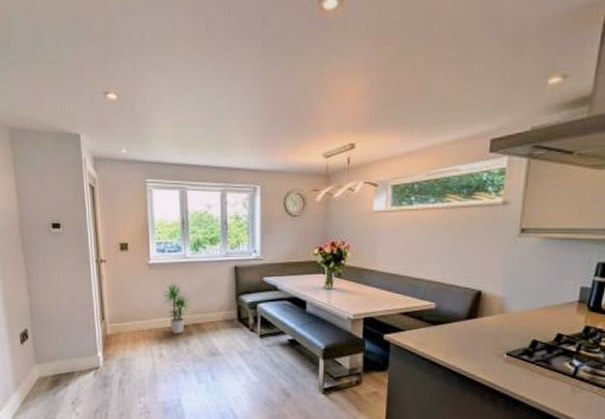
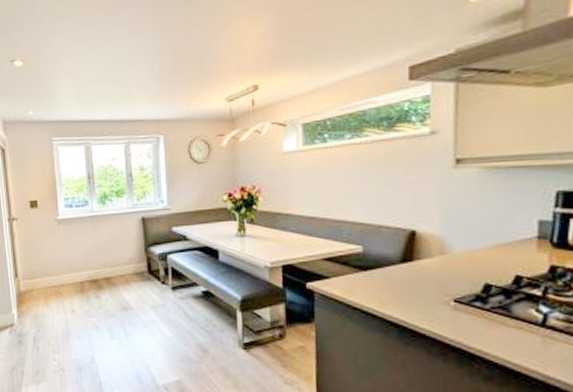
potted plant: present [162,282,193,334] -> none [71,236,102,288]

